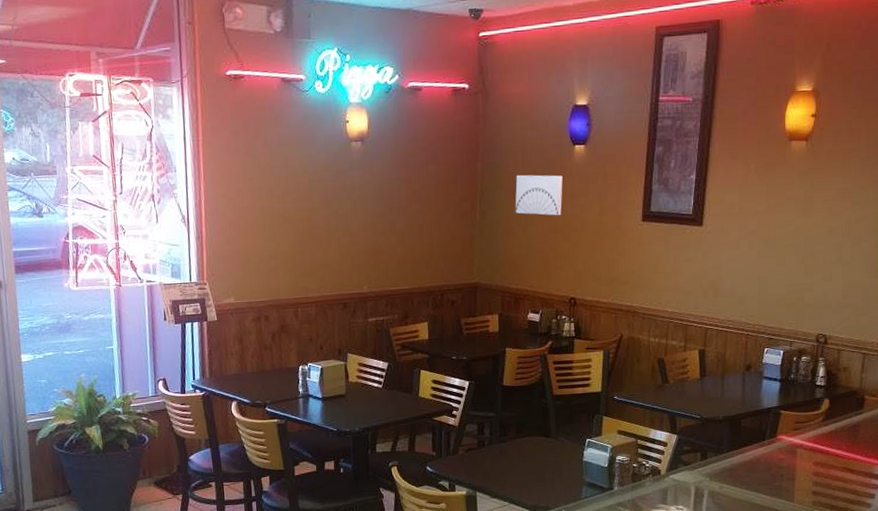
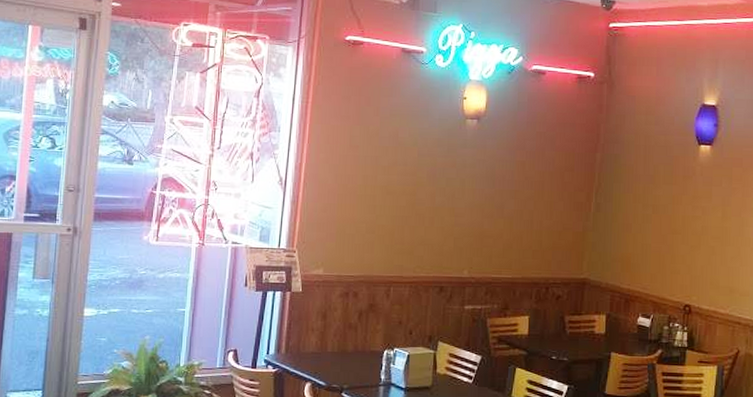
wall art: present [515,174,563,216] -> none [632,169,685,216]

